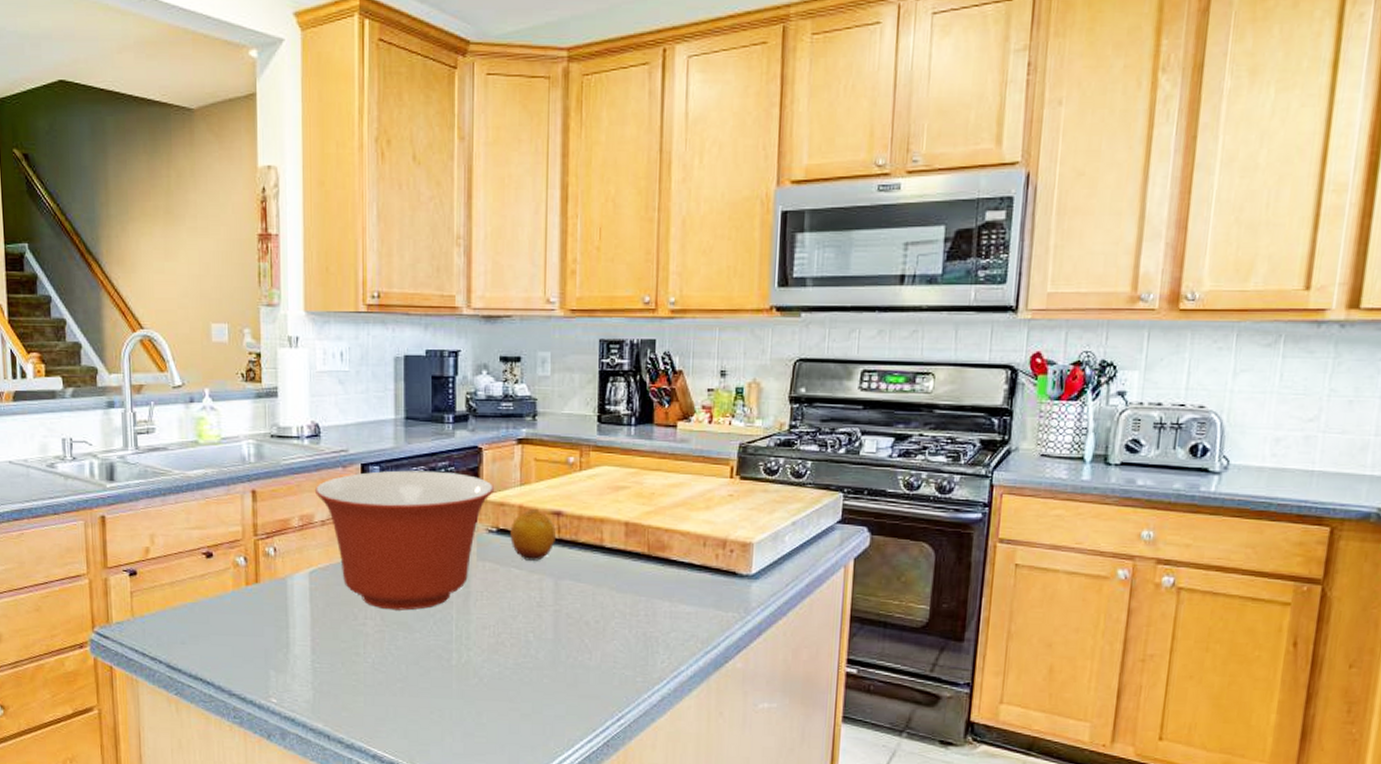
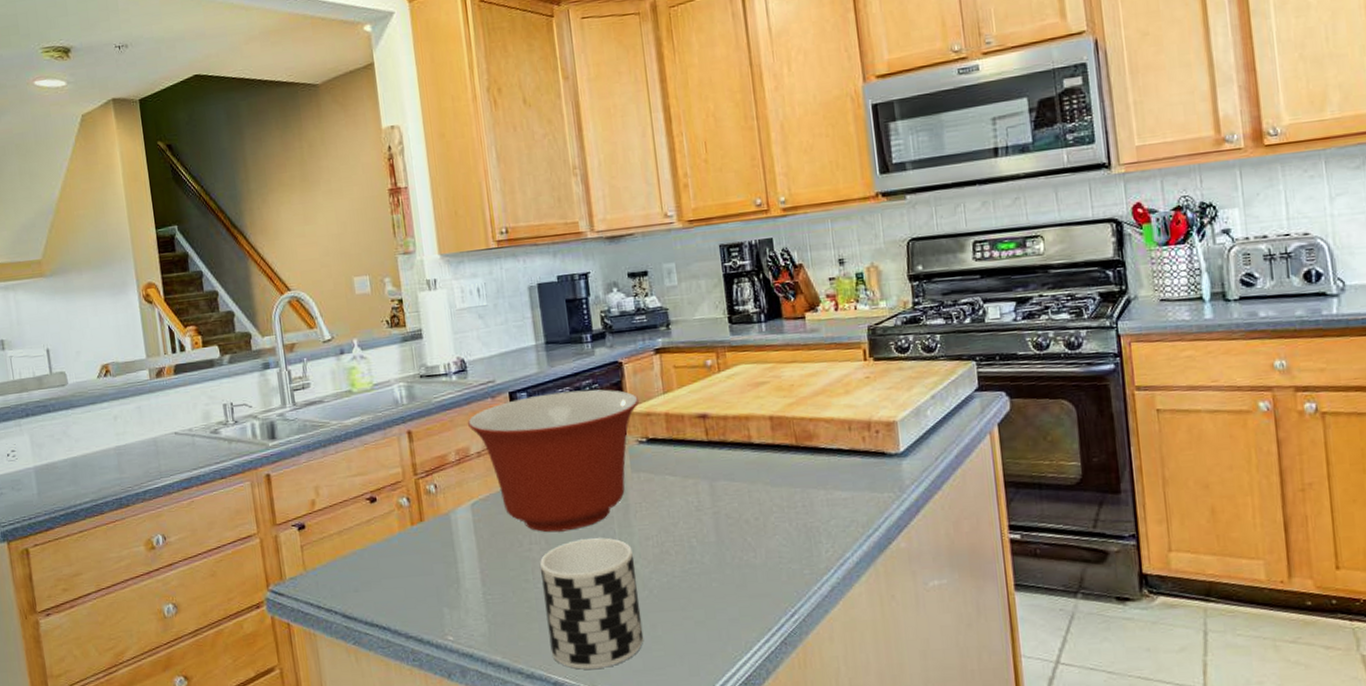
cup: none [373,620,468,747] -> present [540,537,644,670]
fruit: present [510,509,556,561] -> none [659,415,705,467]

